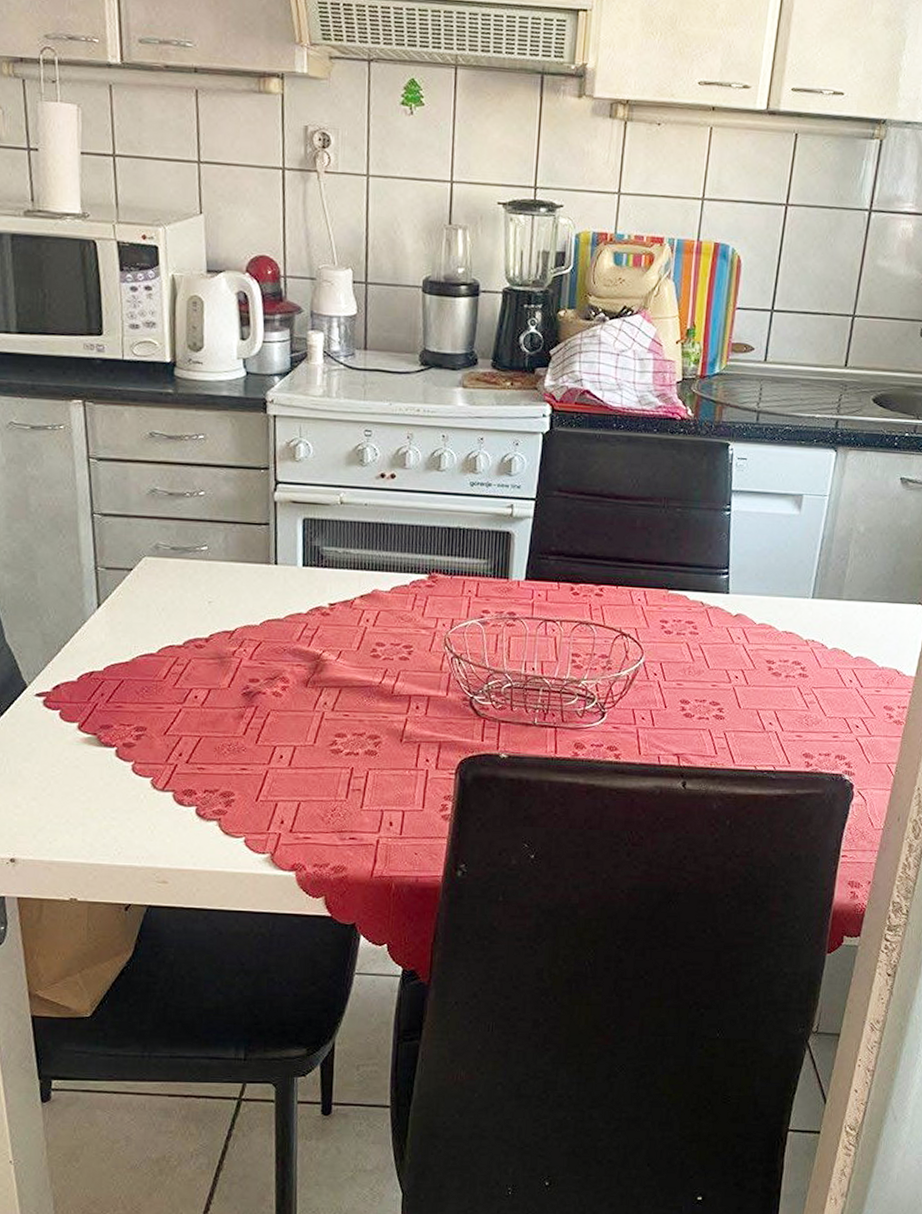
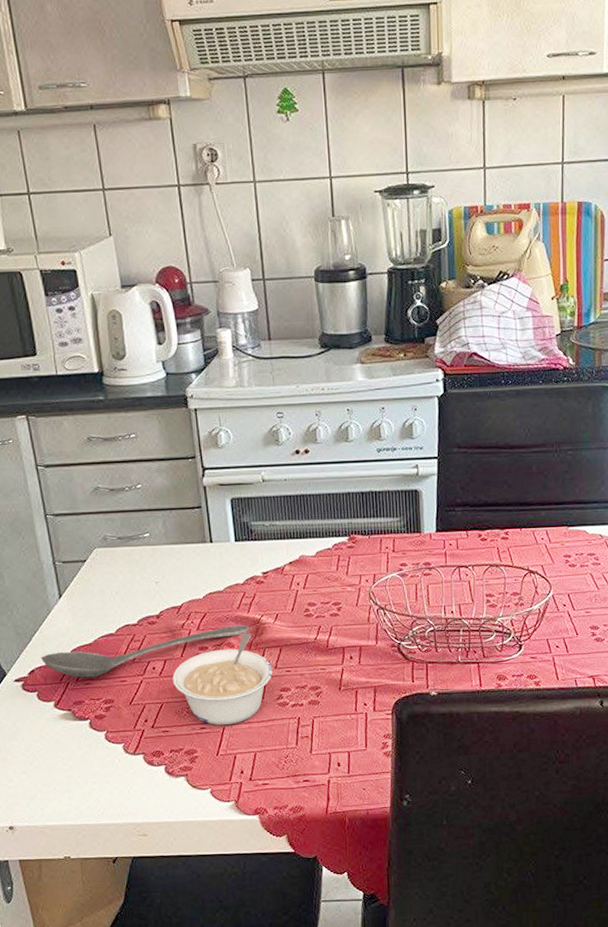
stirrer: none [68,658,309,701] -> present [40,625,250,678]
legume: none [215,668,329,769] -> present [172,633,273,726]

